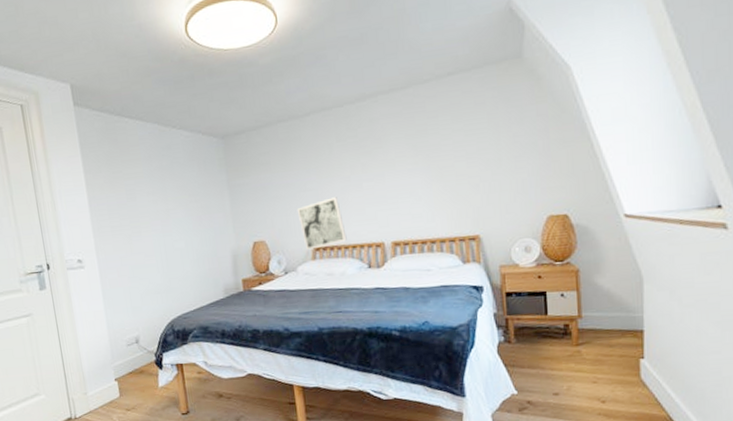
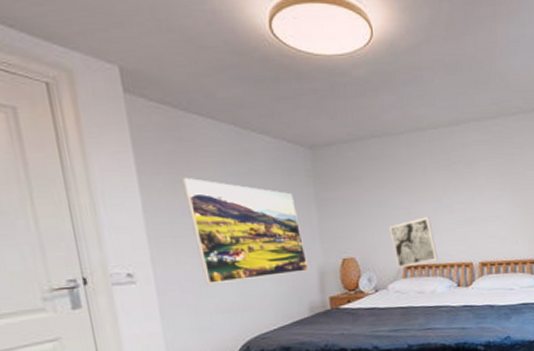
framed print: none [118,173,224,269] -> present [182,177,309,285]

